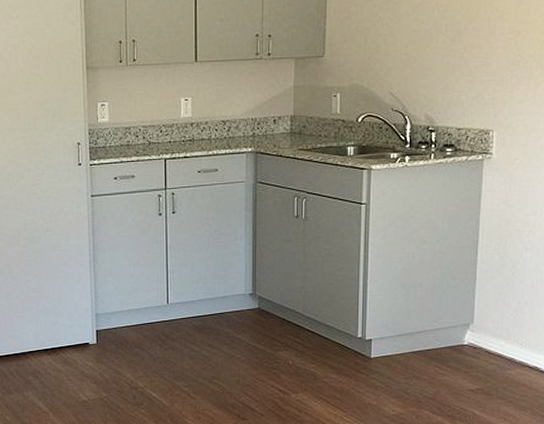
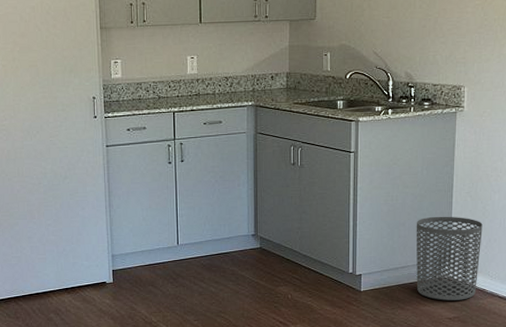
waste bin: none [434,276,512,370] -> present [416,216,483,301]

